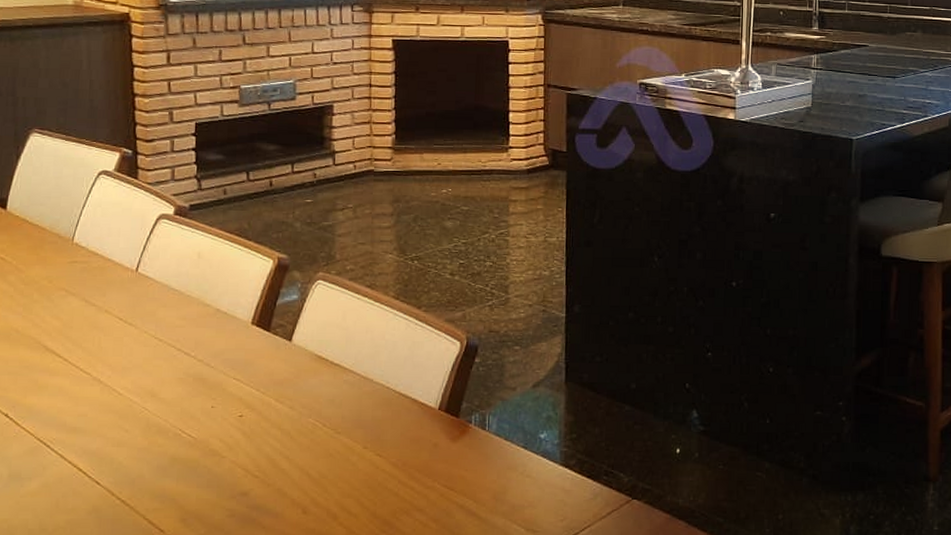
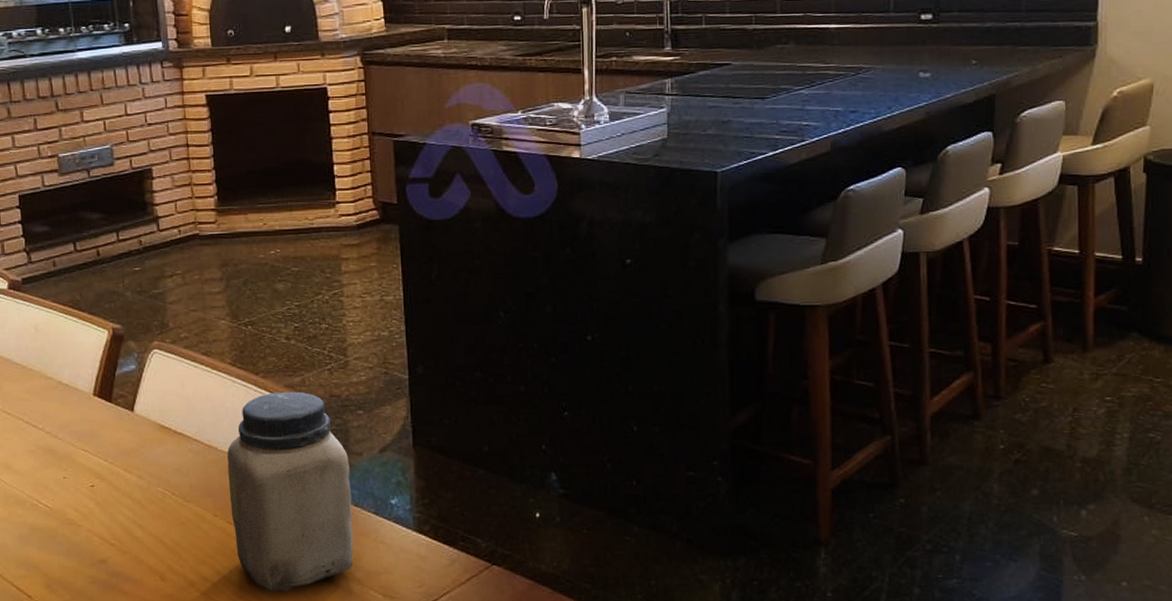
jar: none [381,326,503,526] -> present [227,391,353,593]

